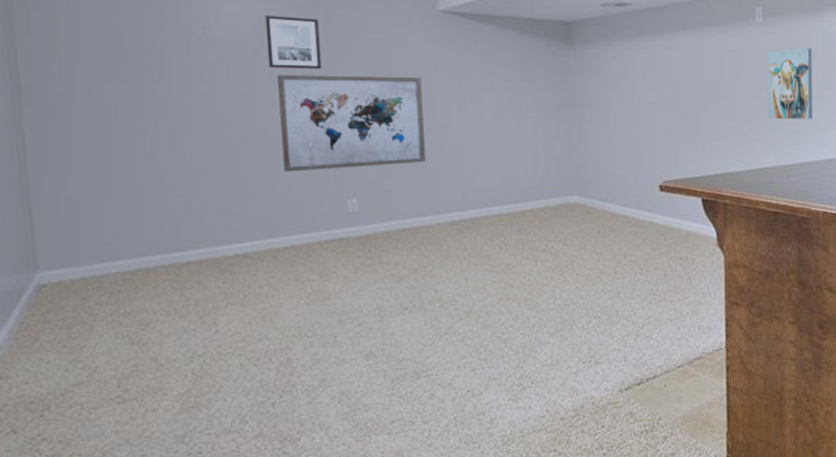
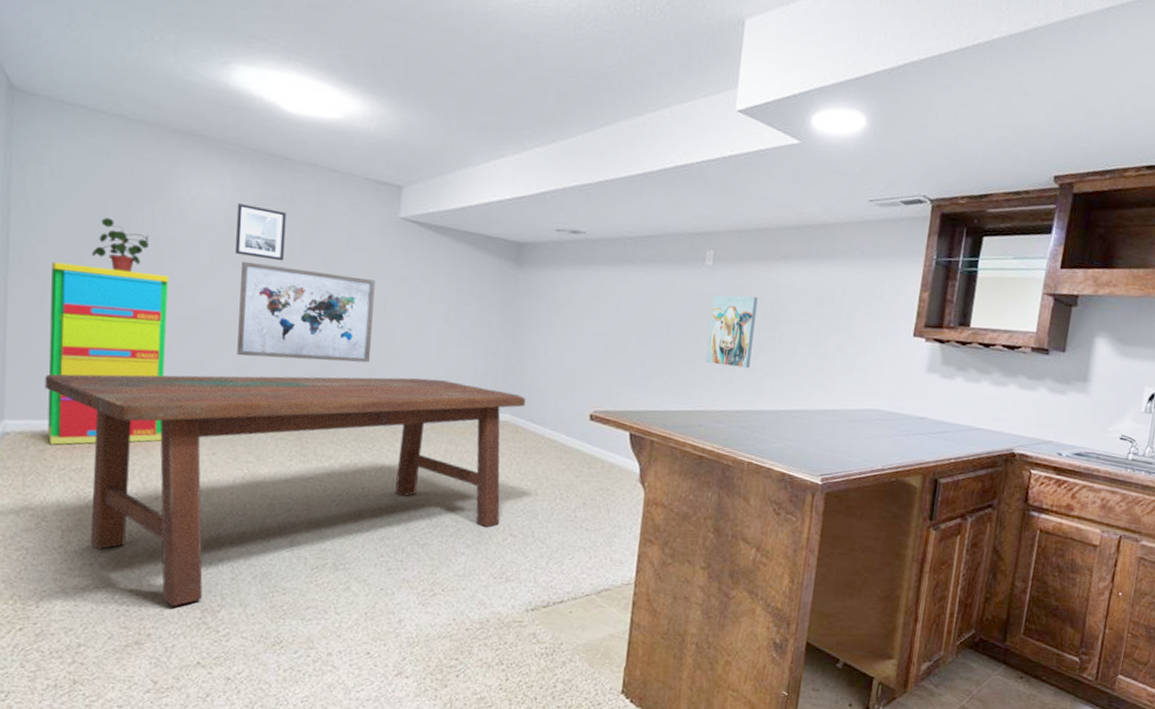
storage cabinet: none [69,98,214,291] -> present [47,261,170,445]
dining table: none [78,170,593,440] -> present [45,374,526,606]
potted plant: none [112,46,174,100] -> present [91,217,149,272]

